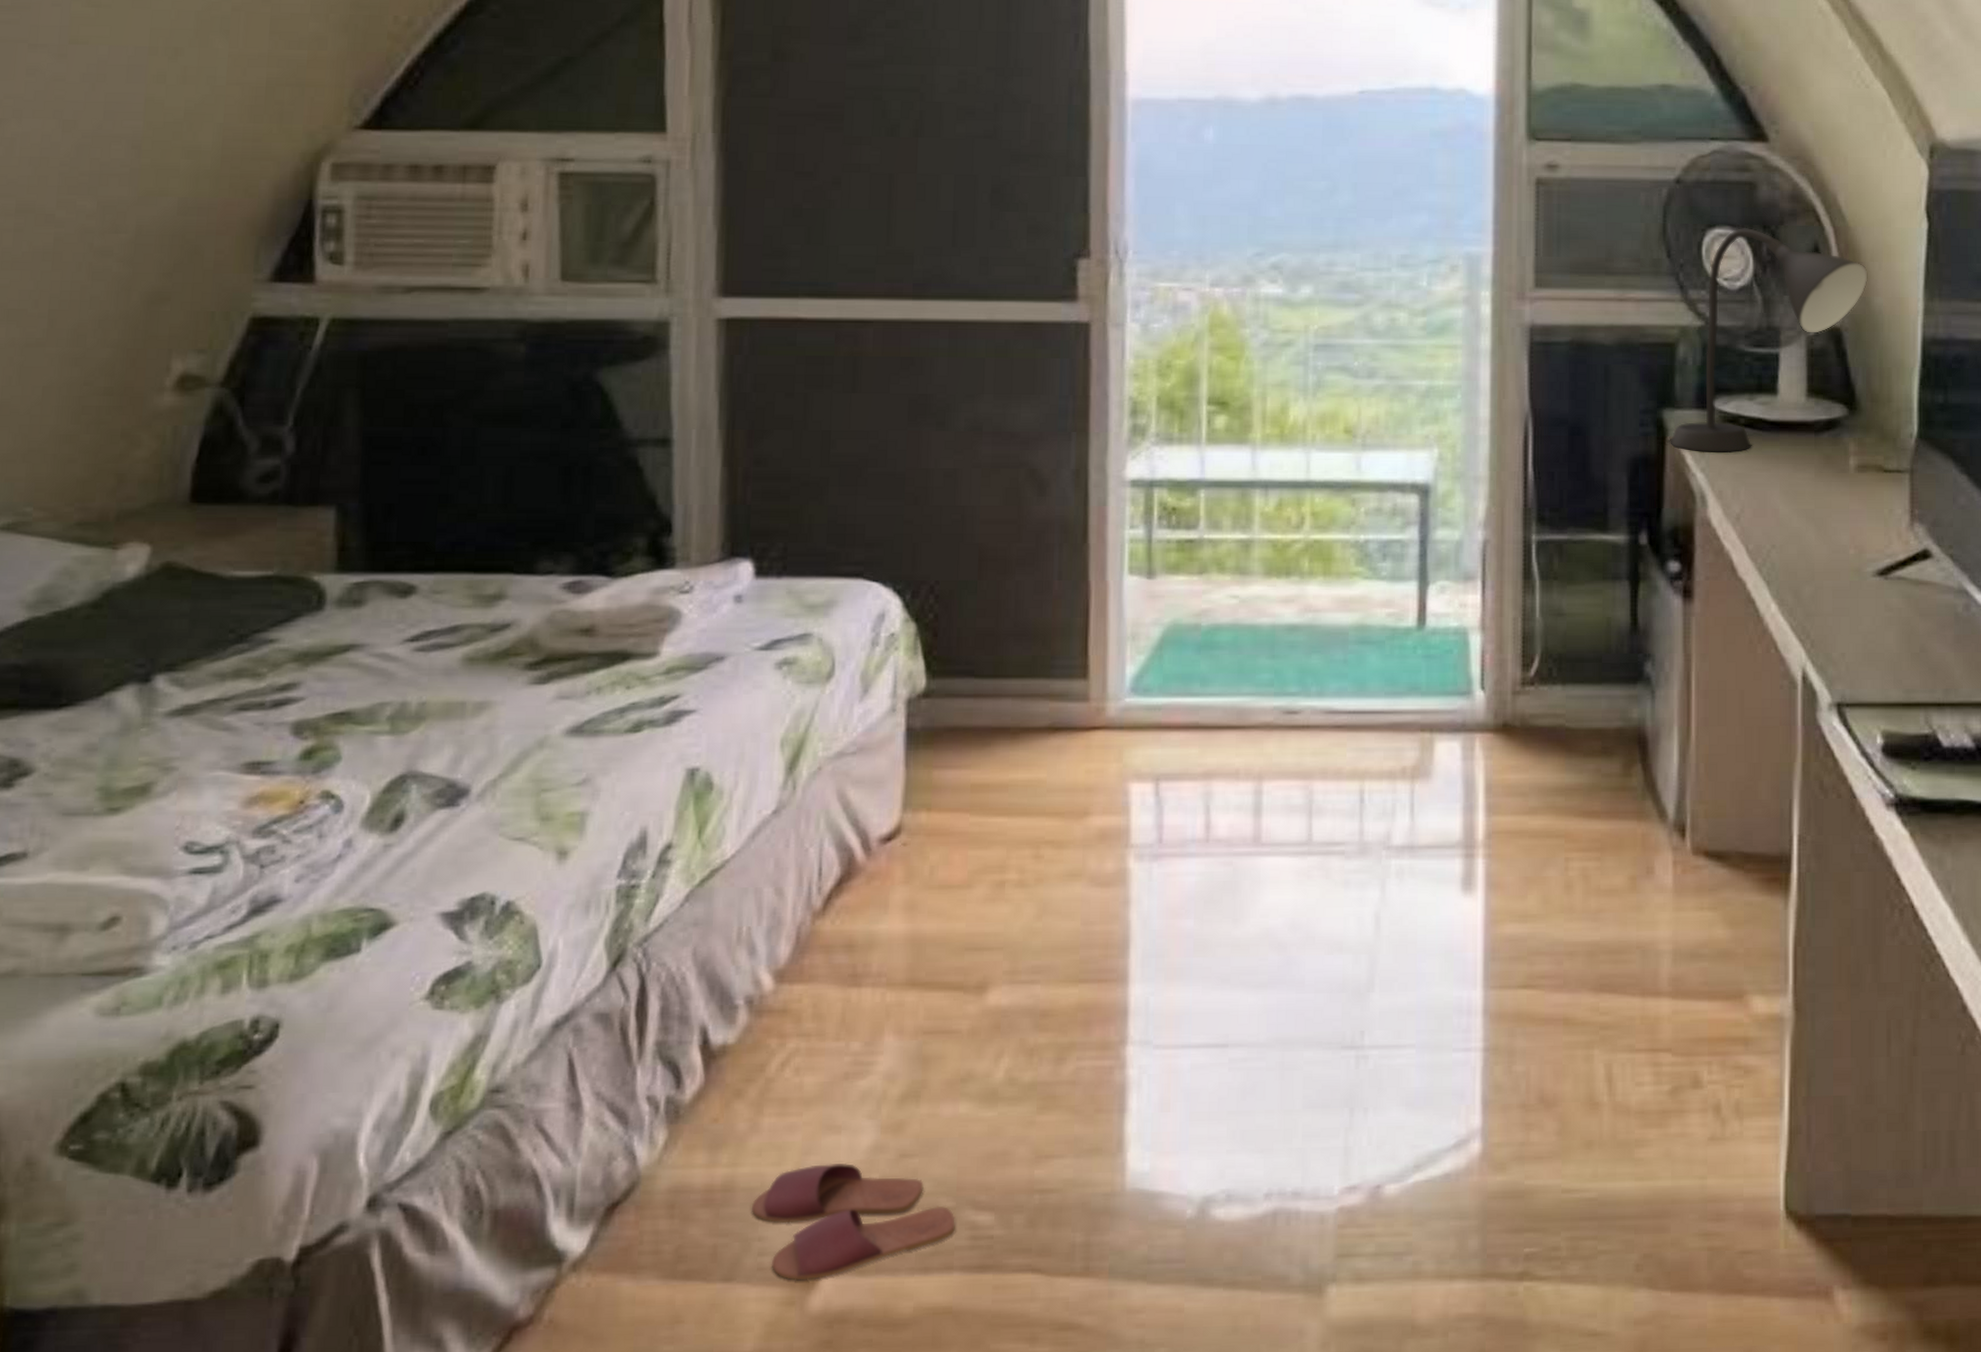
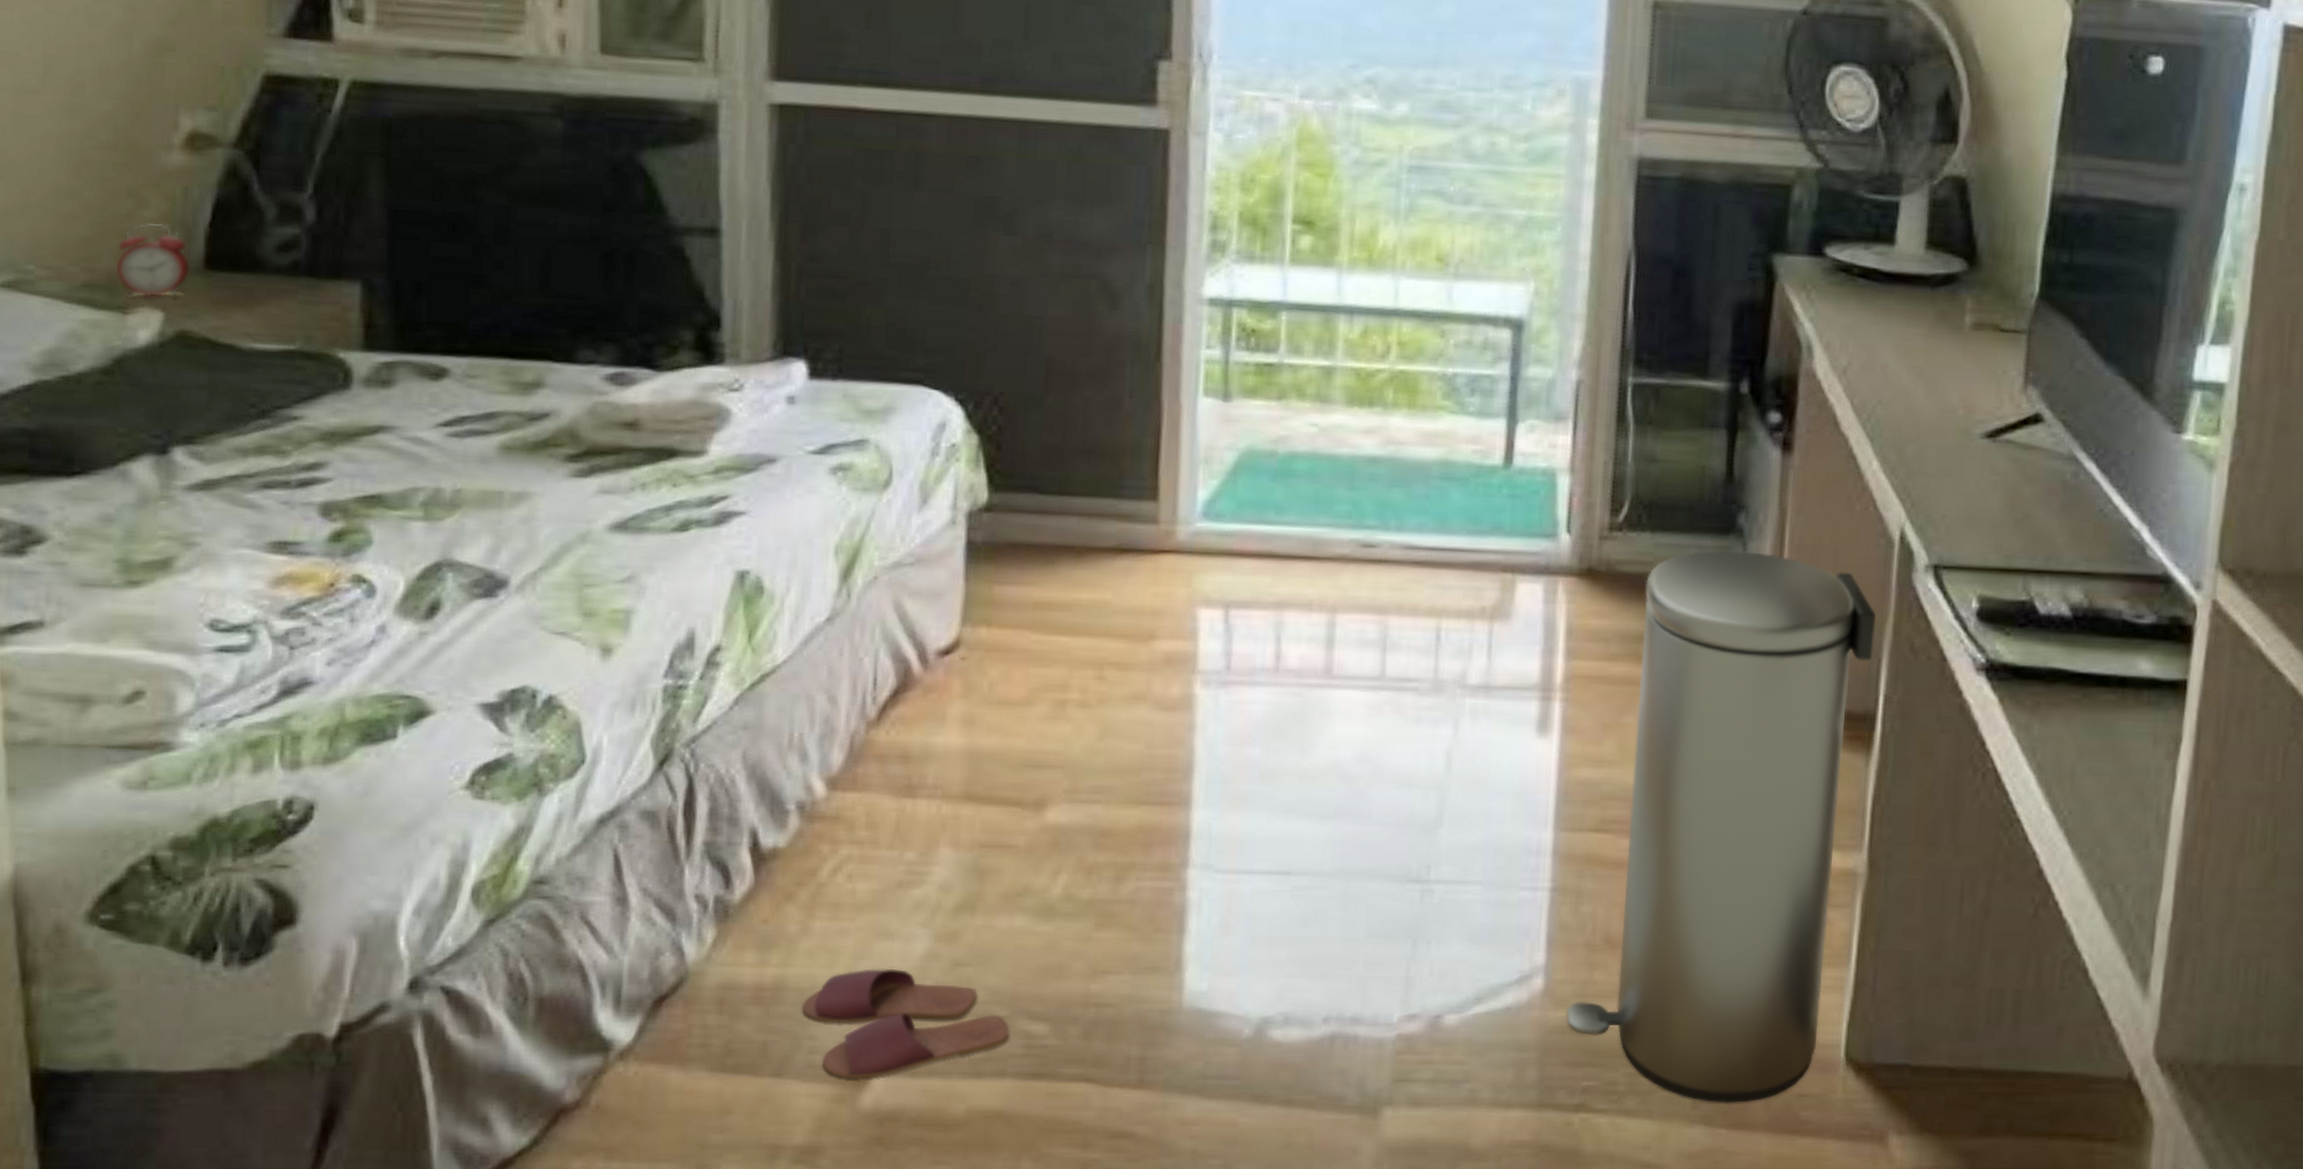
alarm clock: none [106,462,178,532] -> present [114,223,192,297]
pedal bin: none [1505,699,1785,1265] -> present [1566,550,1876,1104]
desk lamp: present [1667,228,1868,454] -> none [1775,66,2000,304]

